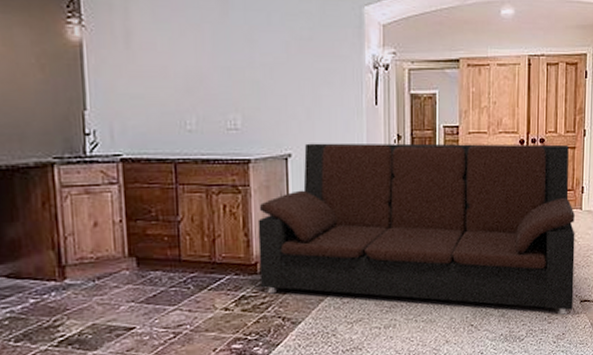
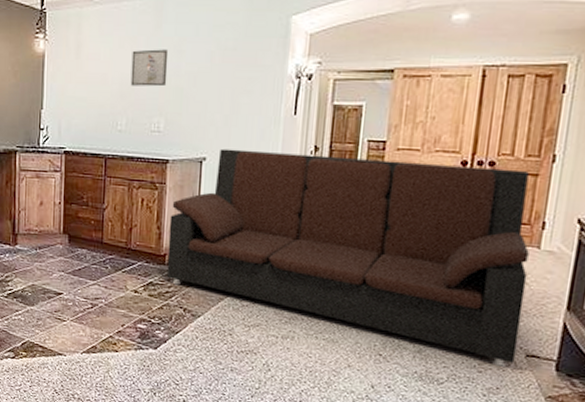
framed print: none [196,38,240,80] -> present [130,49,169,87]

